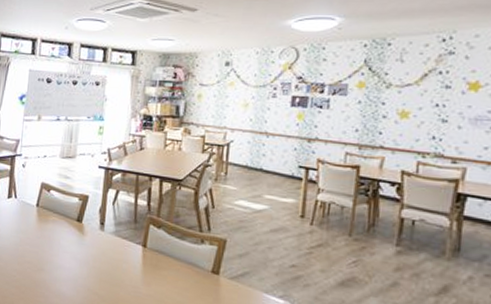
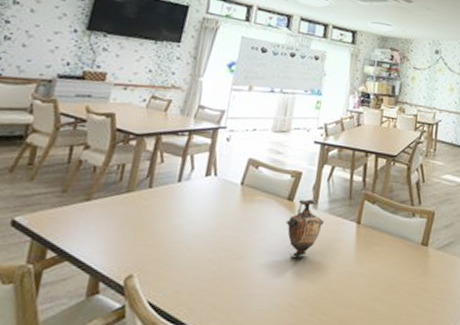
vase: none [76,220,111,275] -> present [286,198,325,258]

